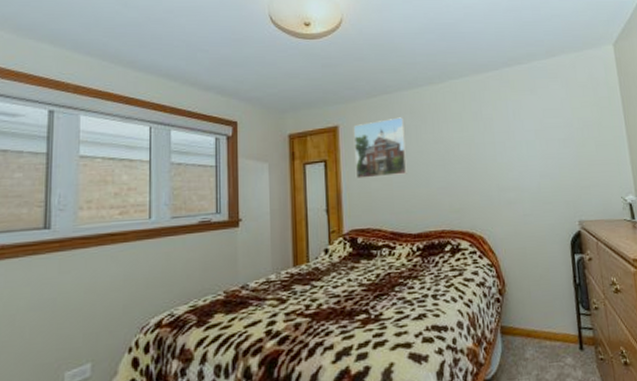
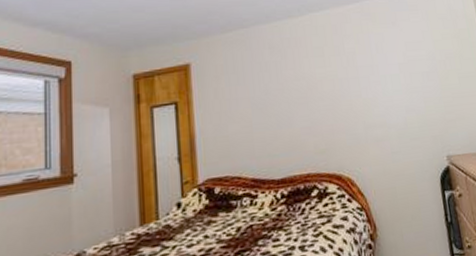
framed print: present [353,117,409,179] -> none [206,53,269,121]

